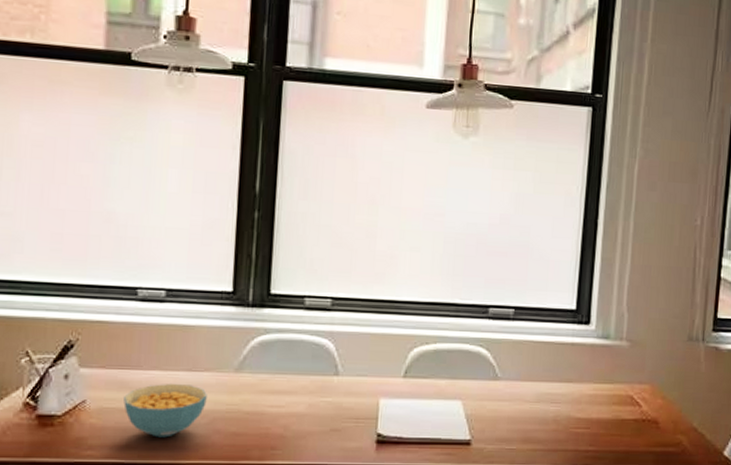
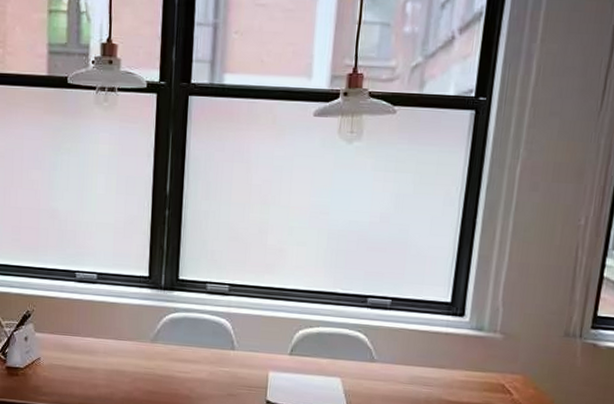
cereal bowl: present [123,383,207,438] -> none [67,348,130,391]

